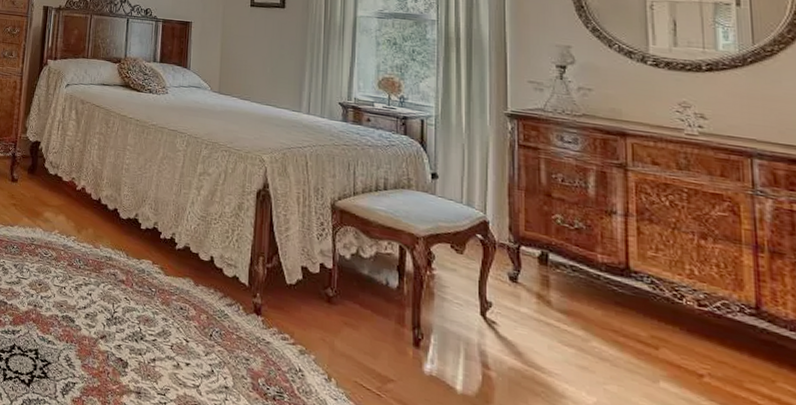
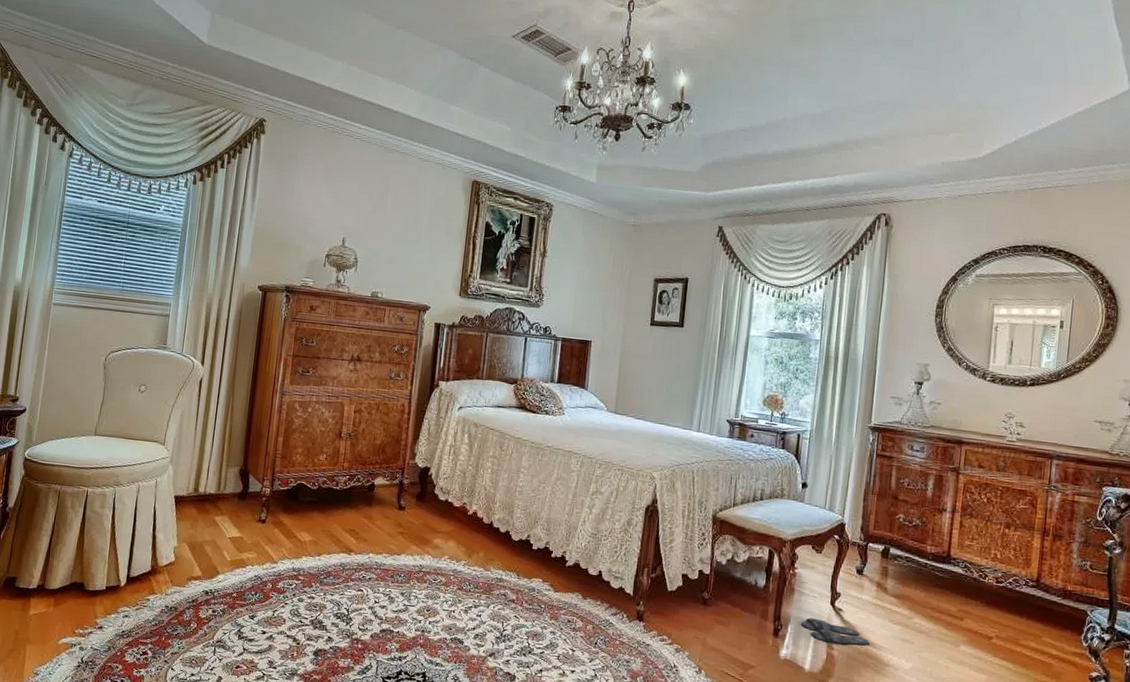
slippers: none [445,328,536,369] -> present [800,617,870,646]

